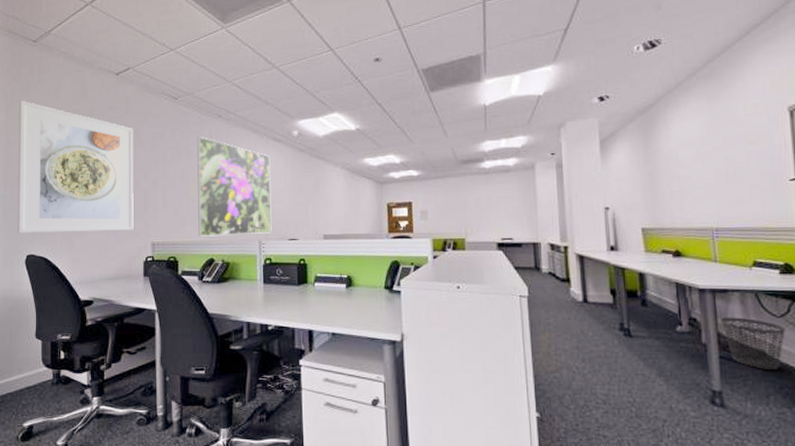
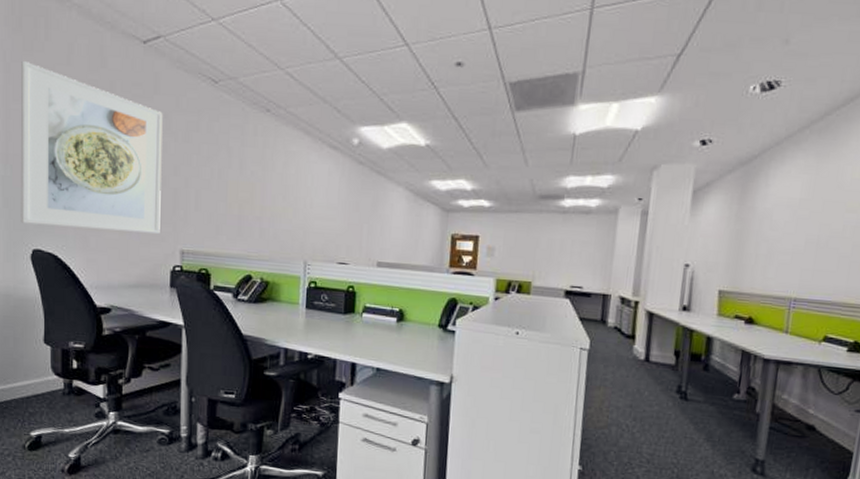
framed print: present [197,136,272,237] -> none [235,131,324,254]
wastebasket: present [720,317,785,369] -> none [778,389,840,444]

